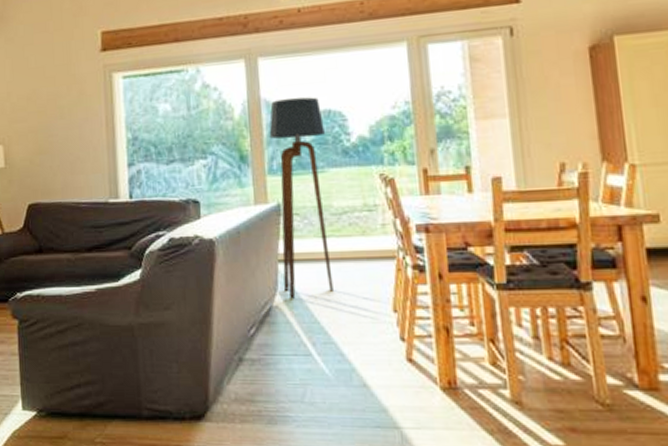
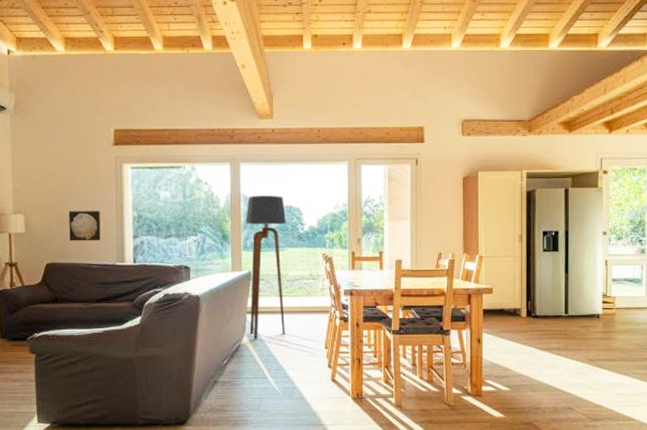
wall art: none [52,134,90,175] -> present [69,211,101,241]

